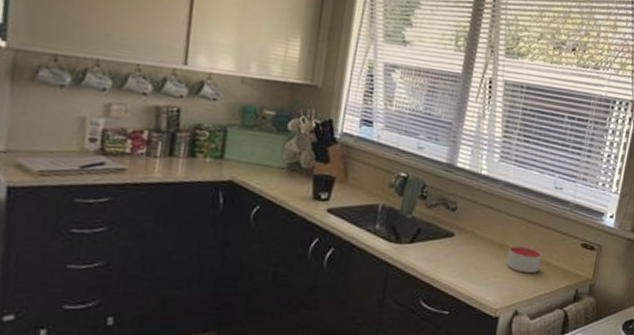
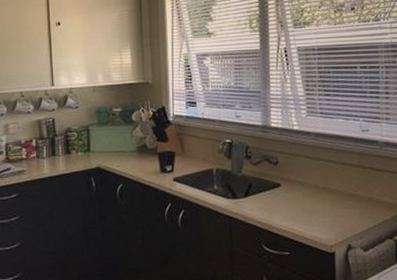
candle: present [506,246,542,274] -> none [331,186,363,210]

